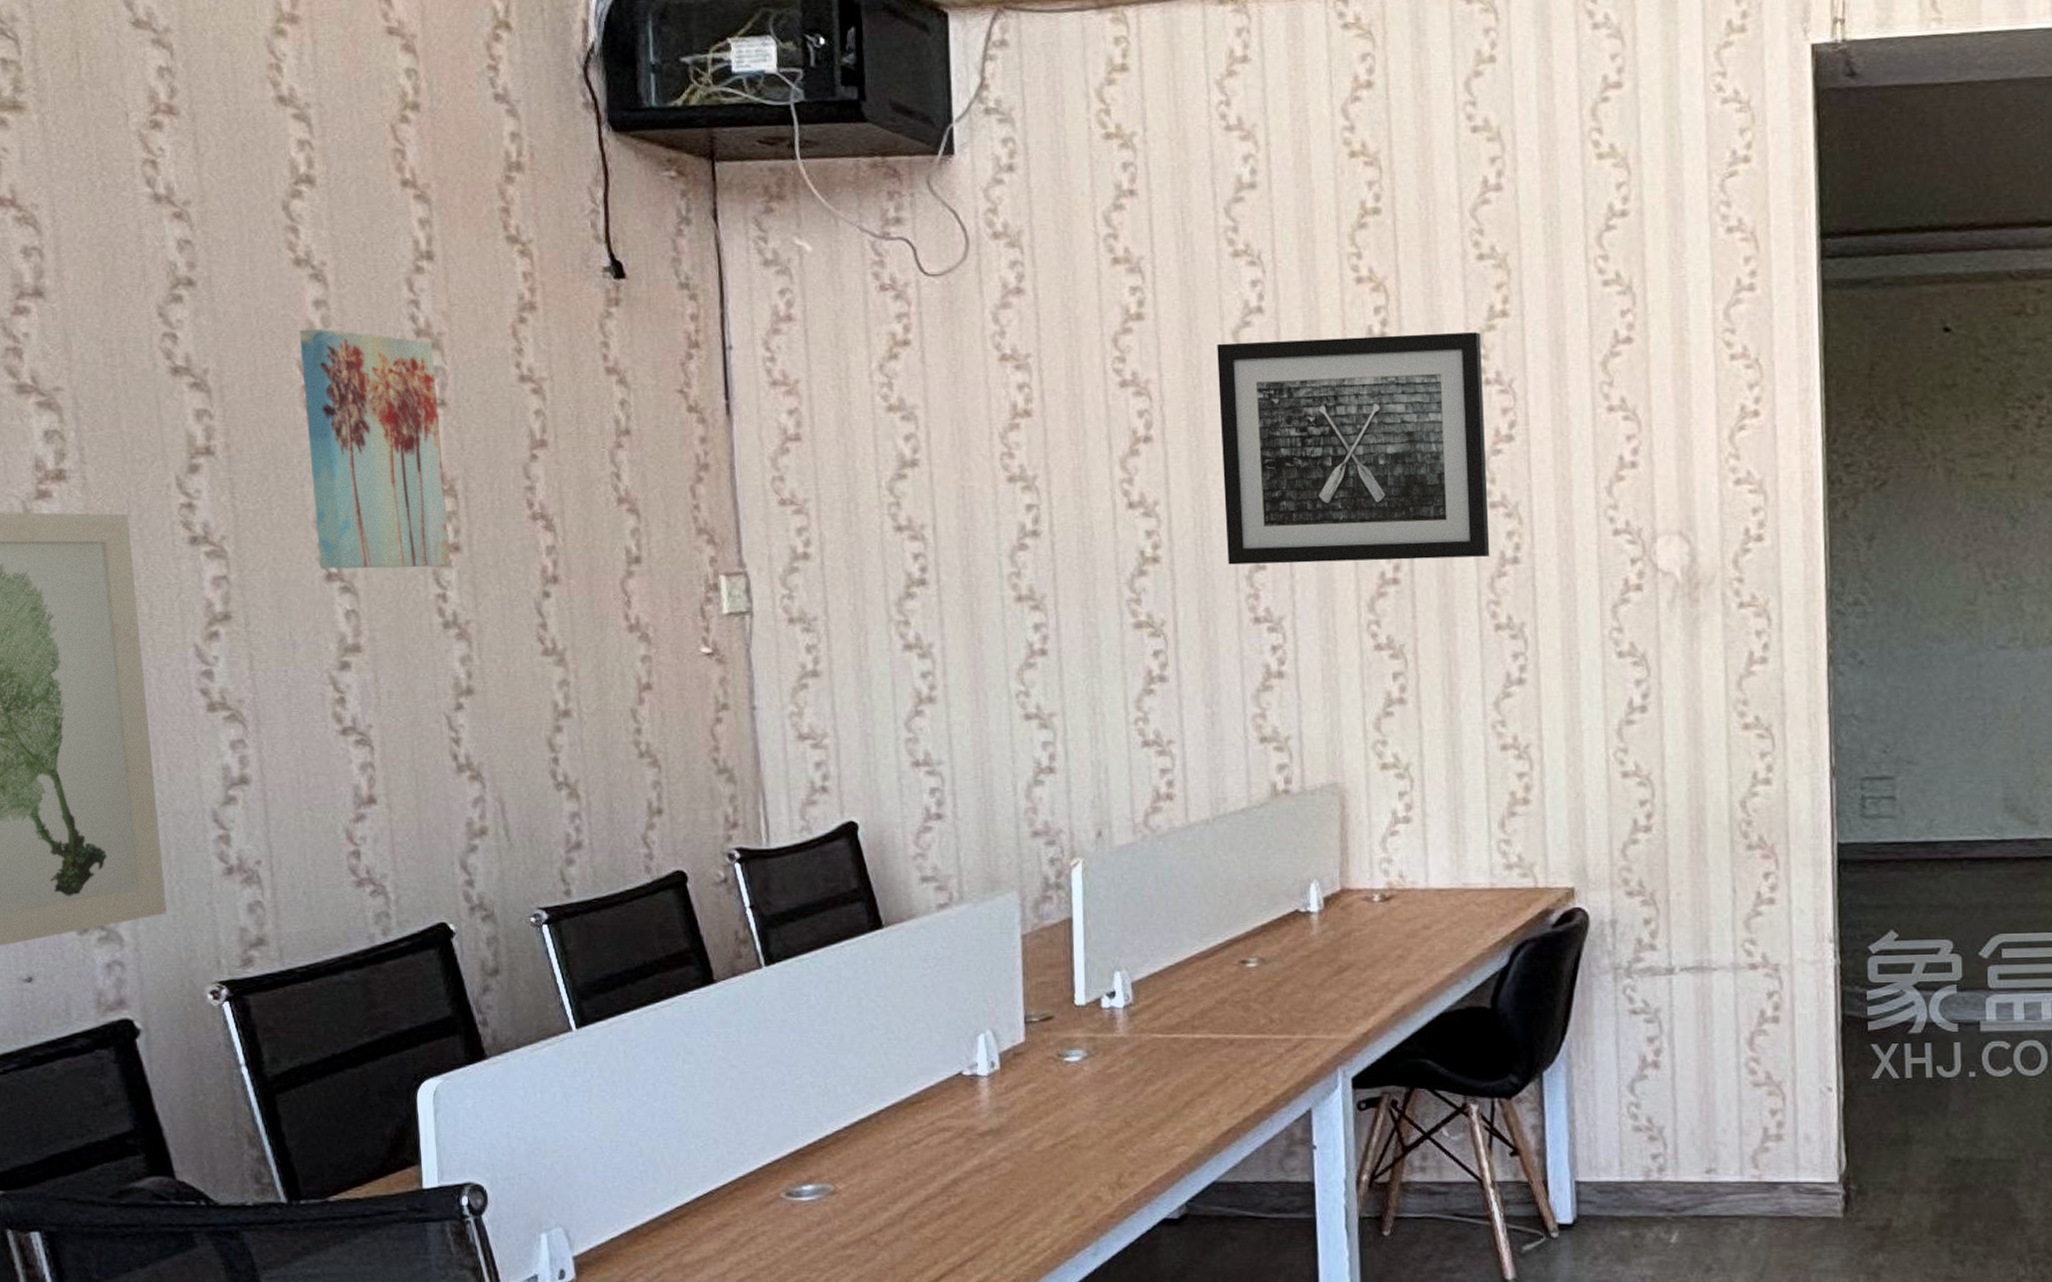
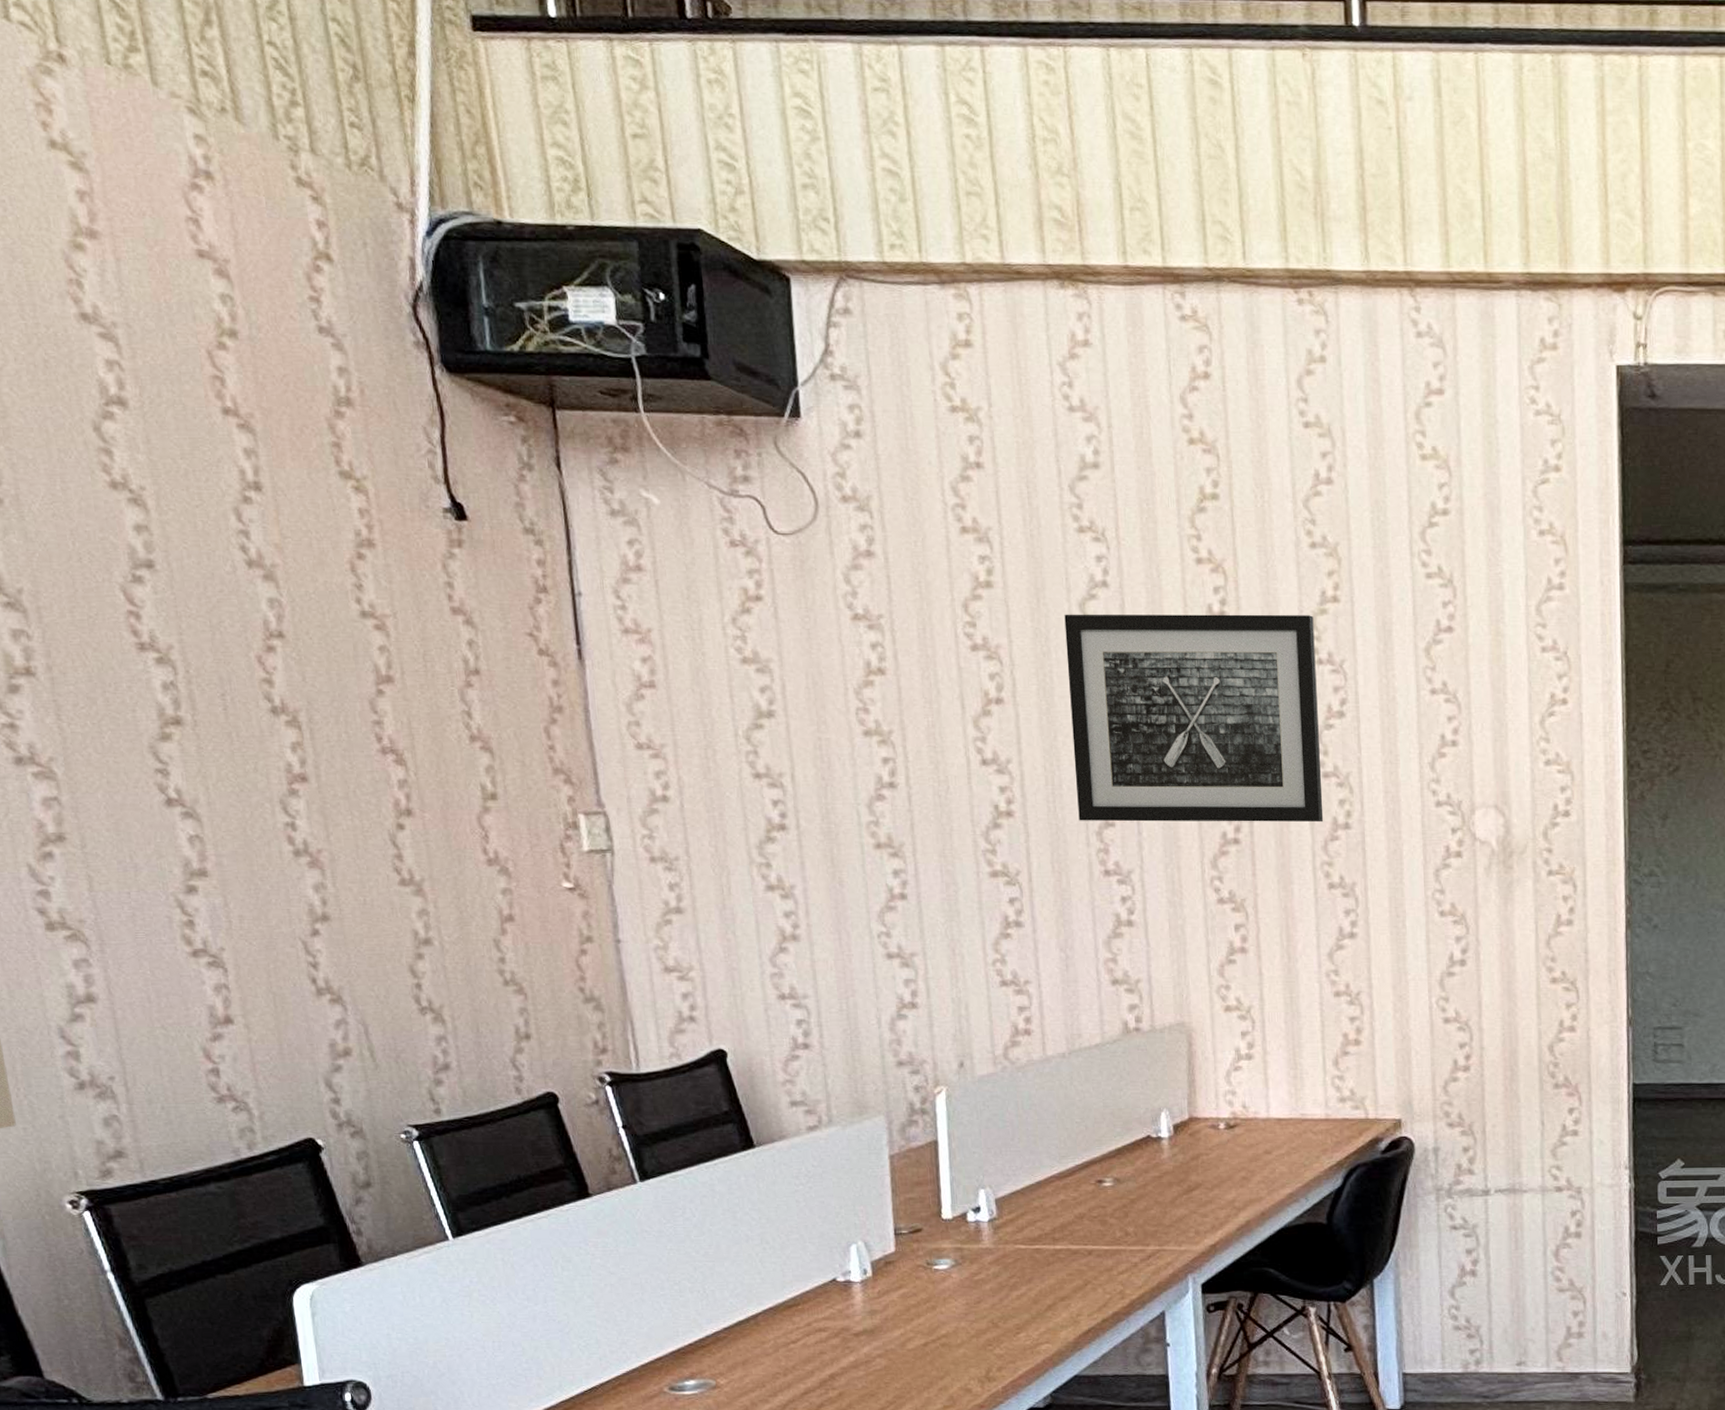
wall art: present [299,328,451,569] -> none [120,553,299,796]

